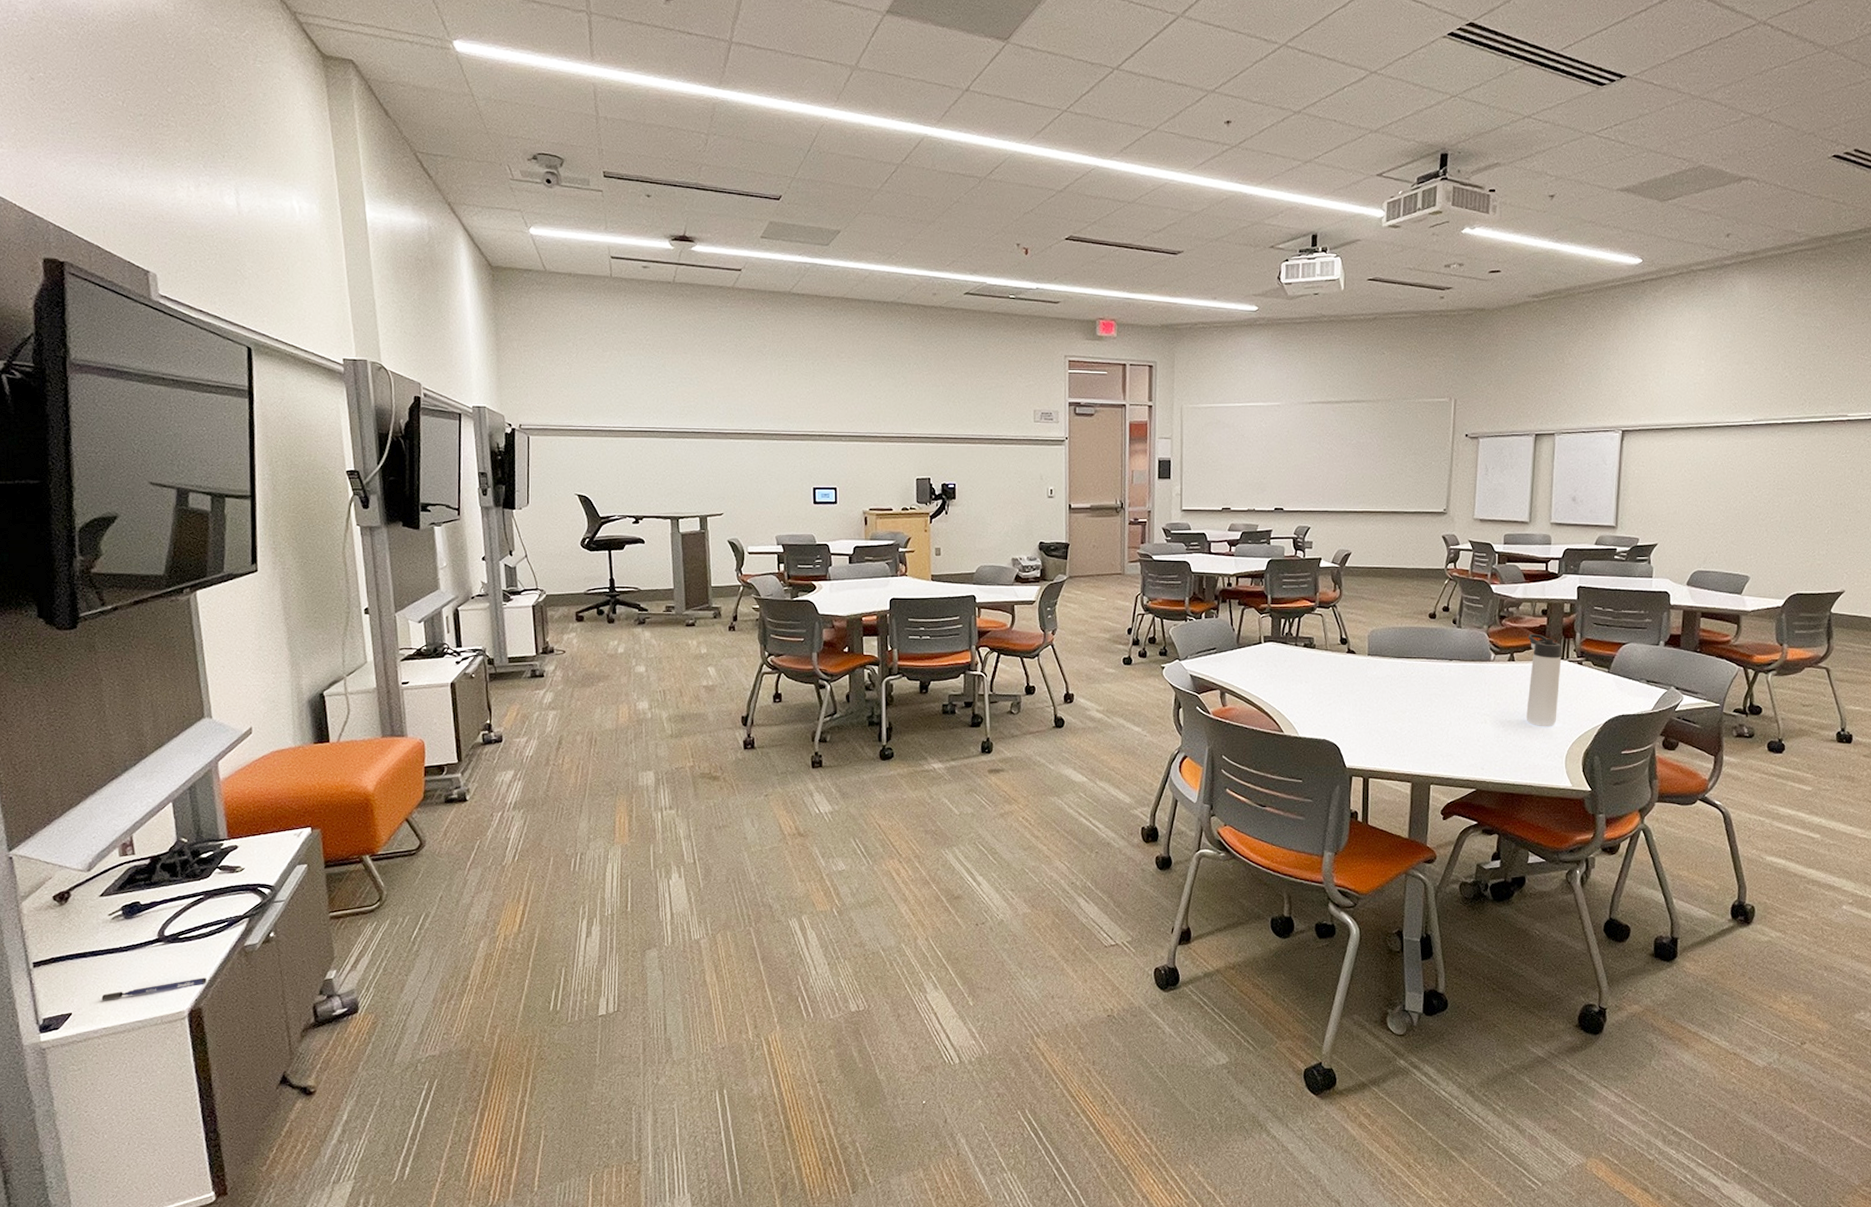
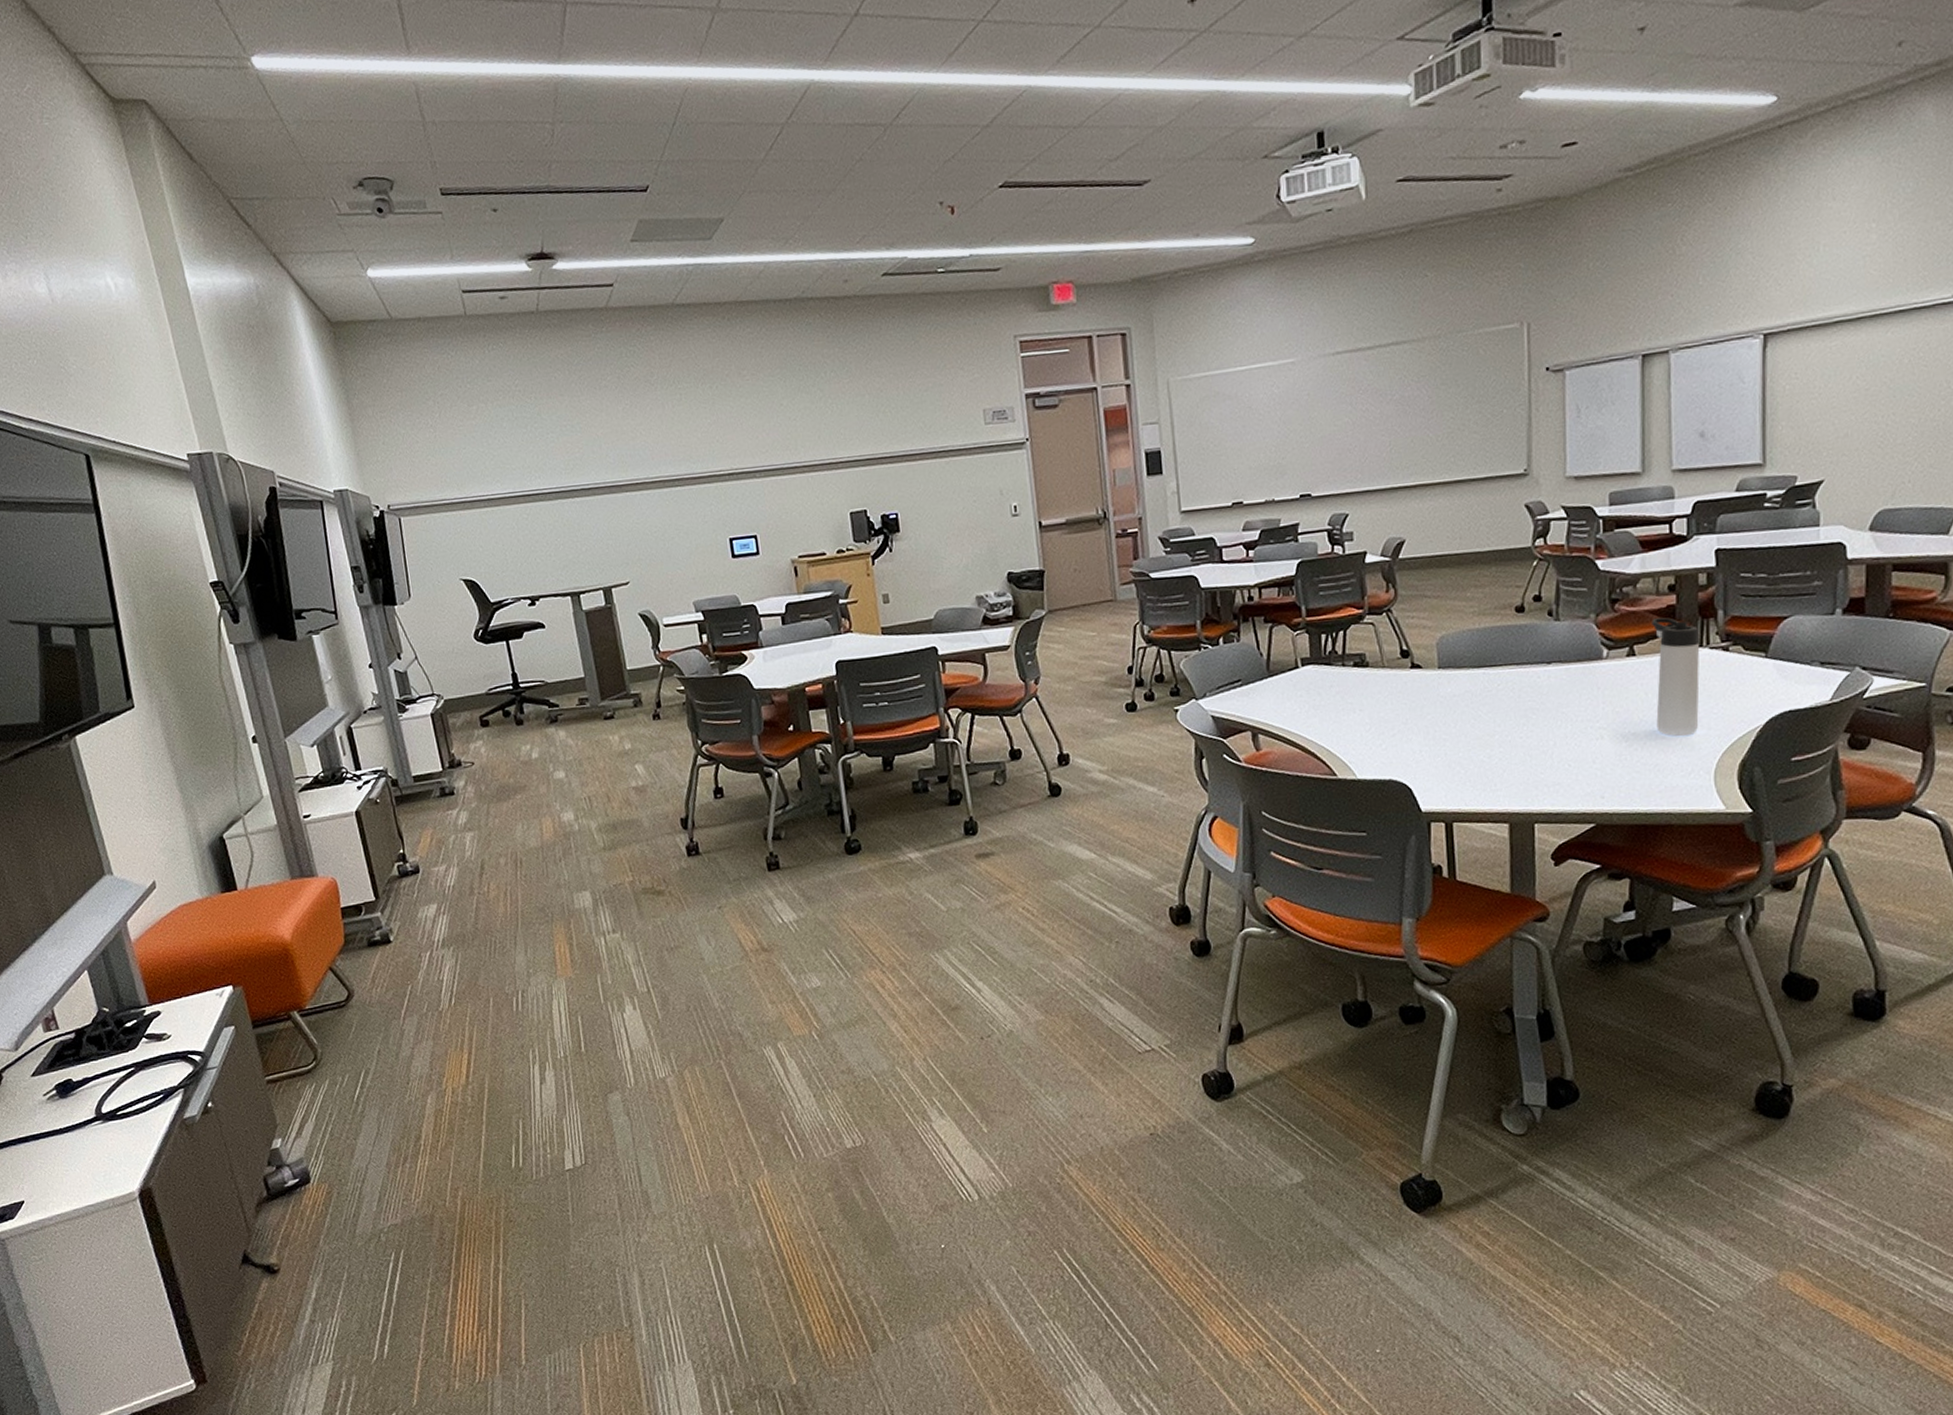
marker: present [101,978,207,1001] -> none [50,1155,152,1187]

